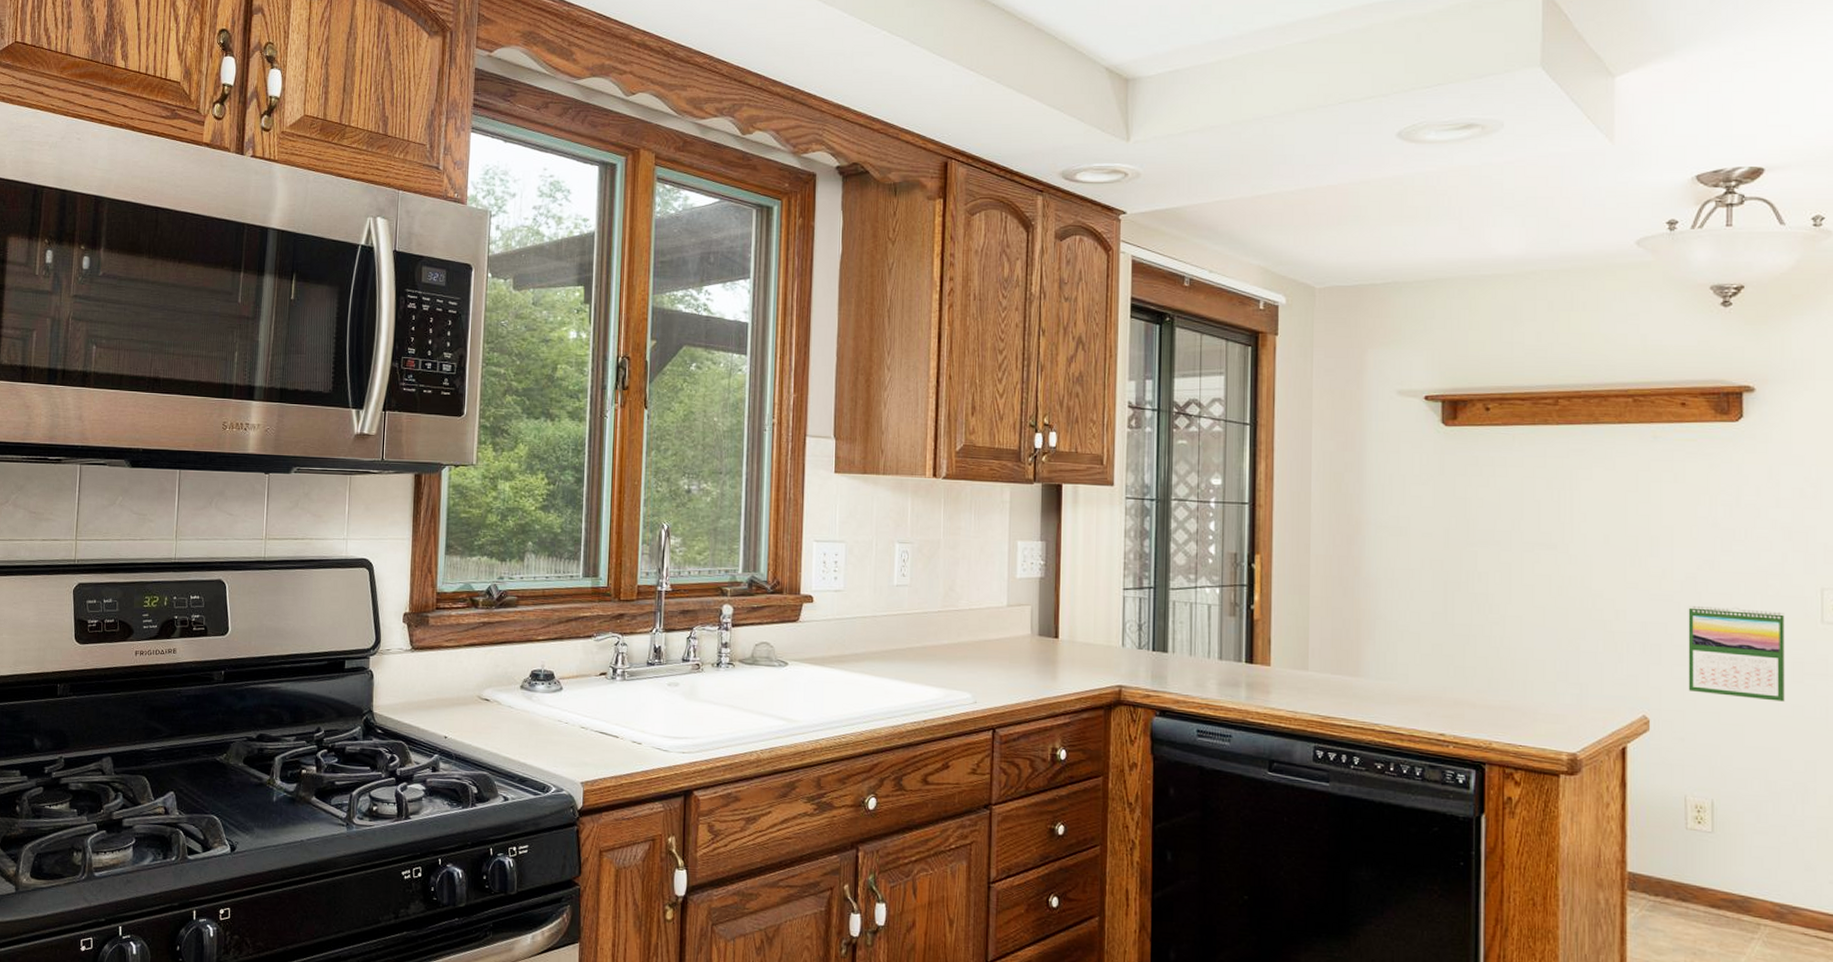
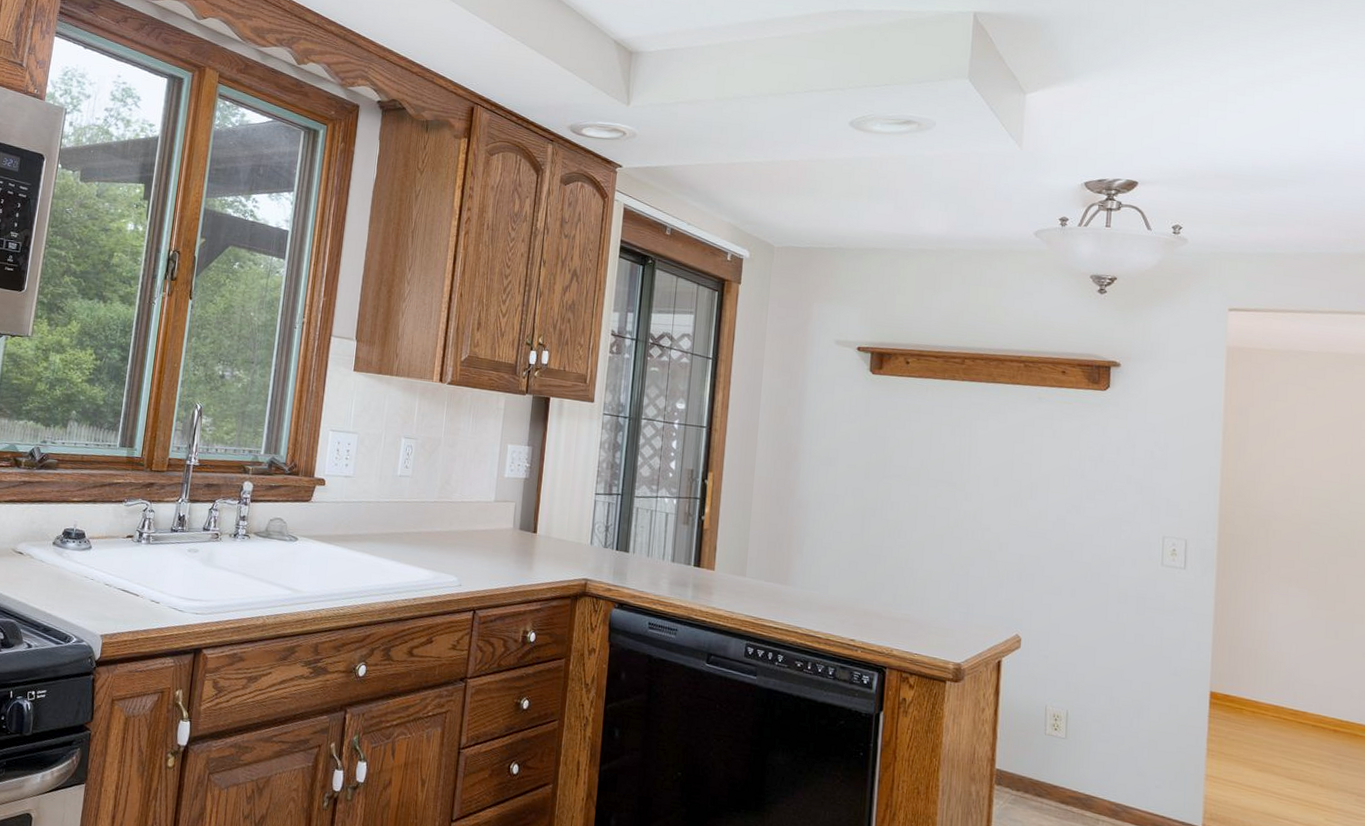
calendar: present [1688,606,1785,702] -> none [1053,543,1133,630]

